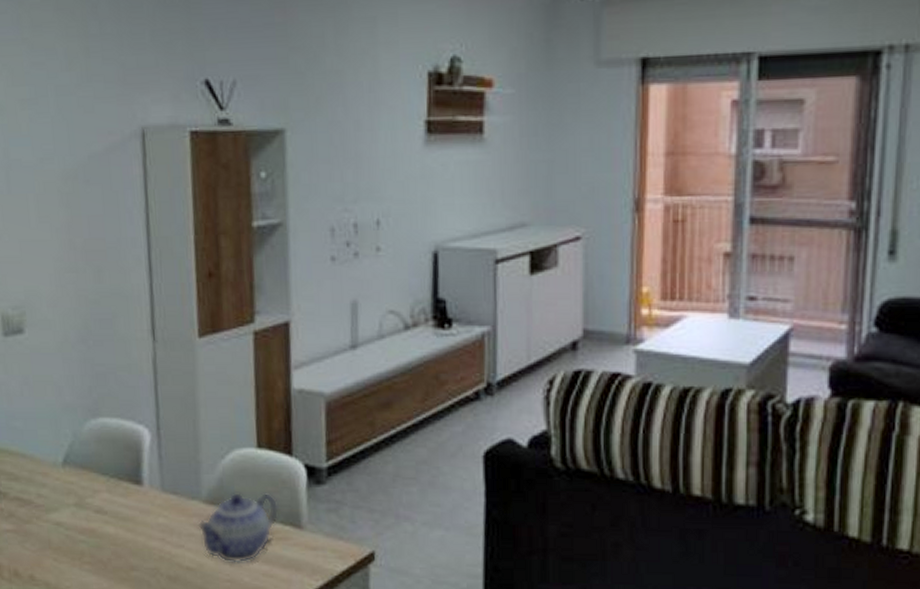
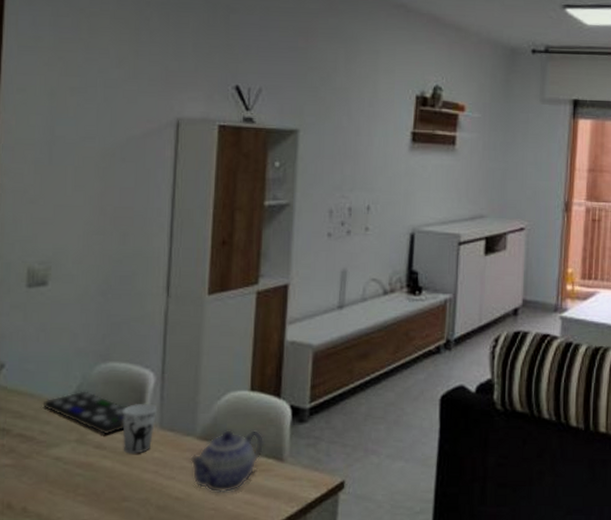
remote control: none [35,450,124,499] -> present [42,391,125,435]
cup: none [120,463,157,519] -> present [122,403,158,454]

